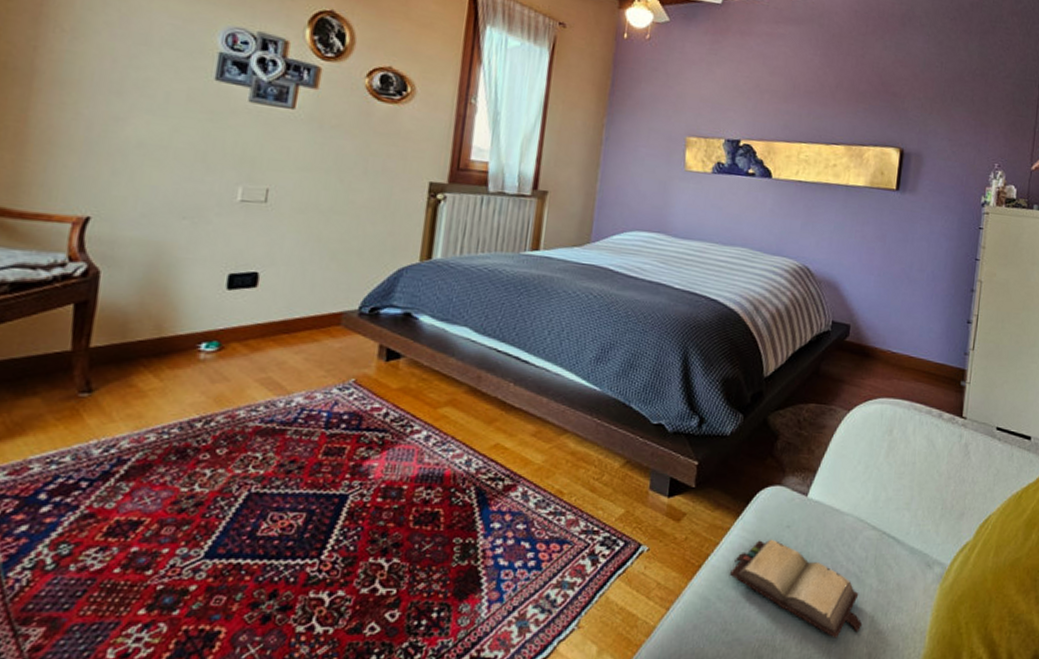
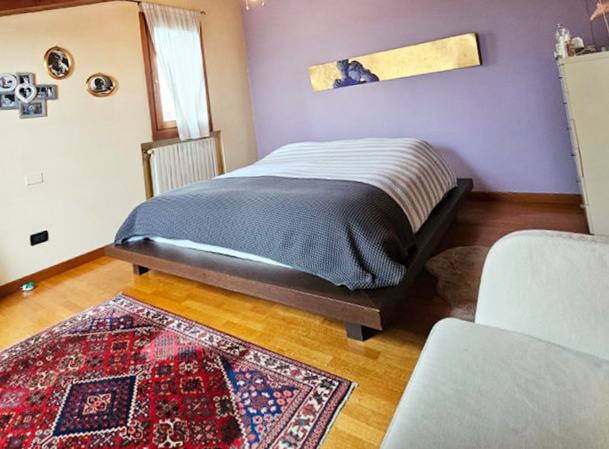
hardback book: present [729,539,863,639] -> none [427,362,552,439]

